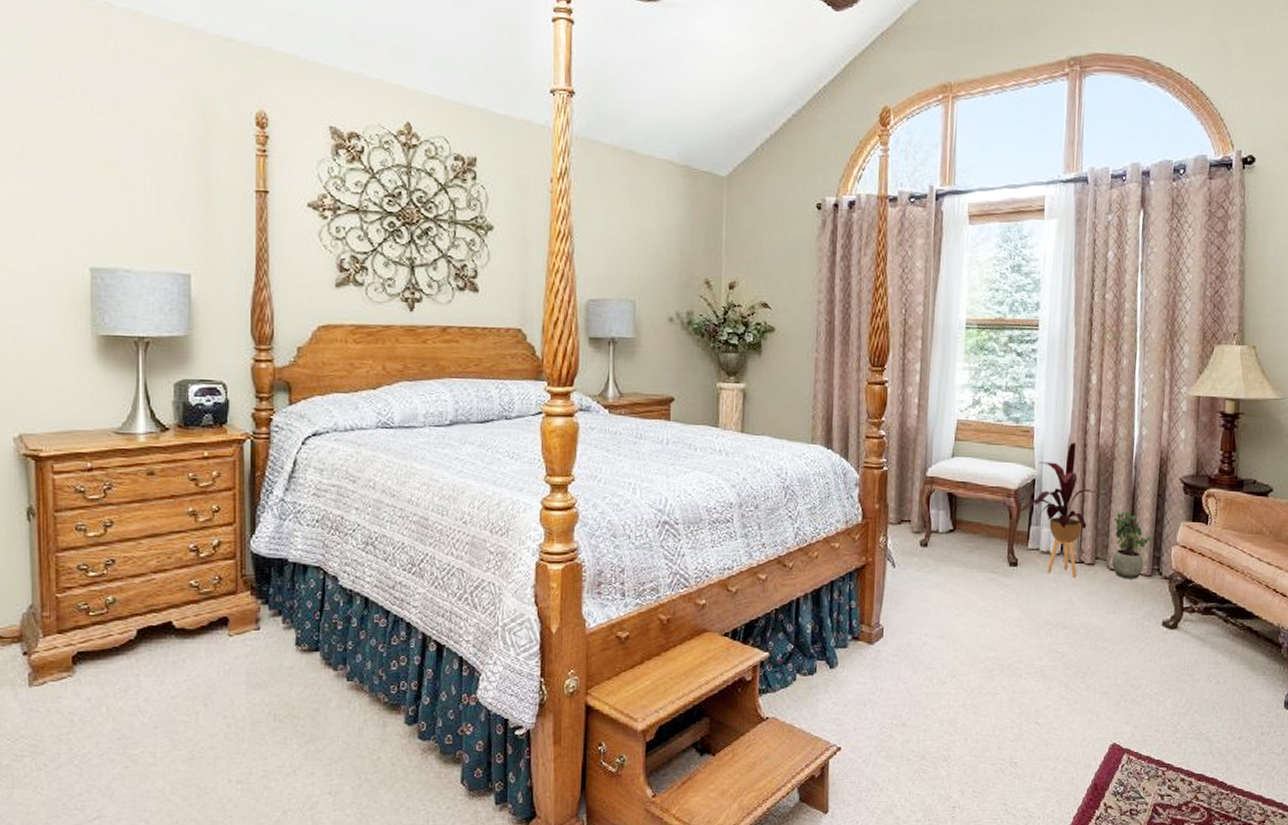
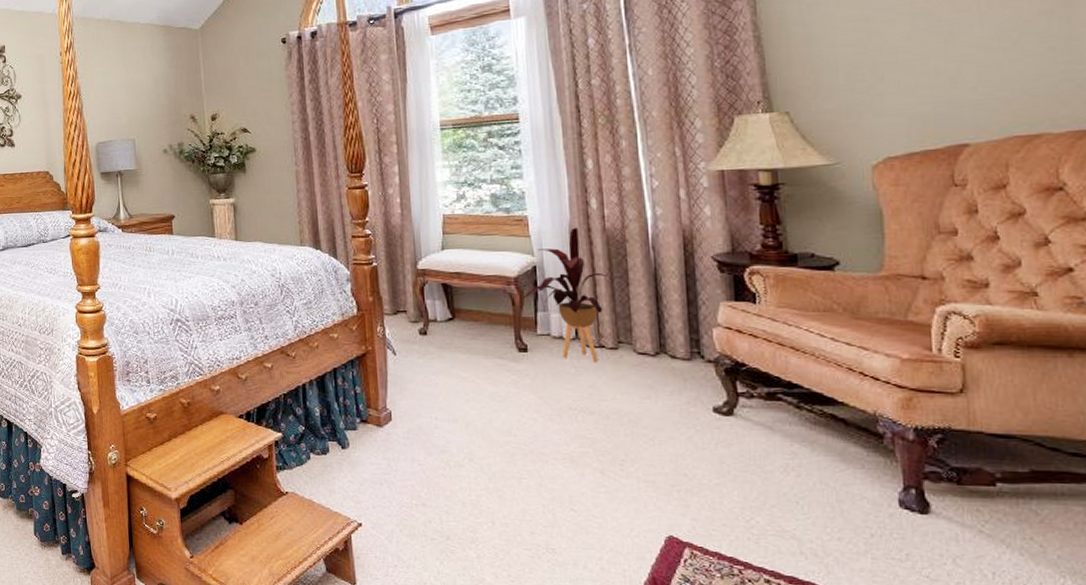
potted plant: present [1111,510,1153,579] -> none [635,292,687,363]

